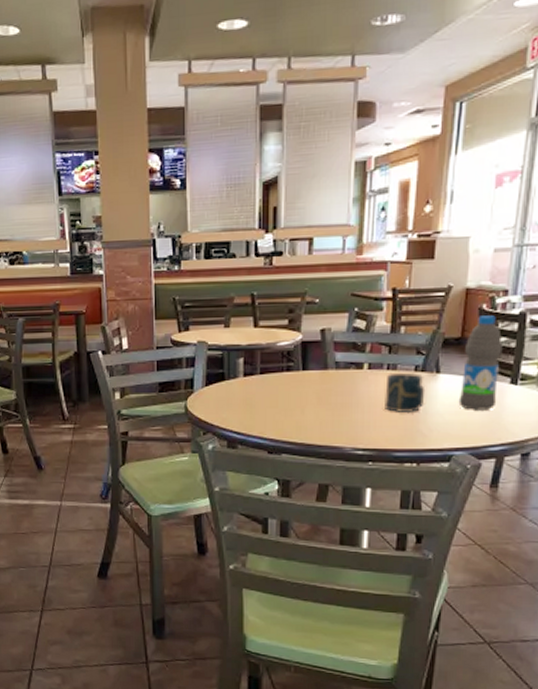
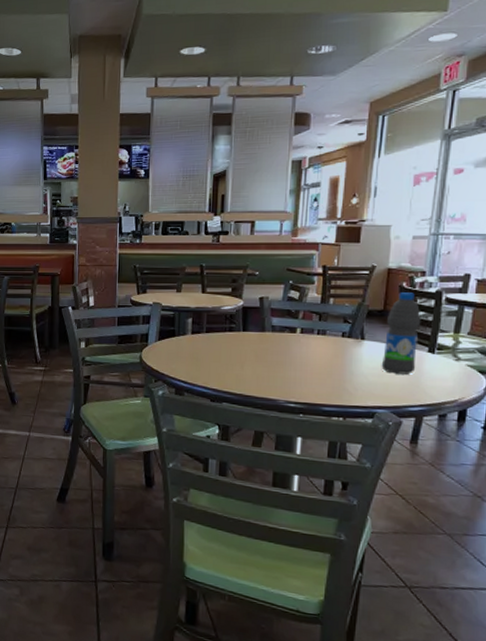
cup: present [384,372,426,414] -> none [315,337,351,374]

